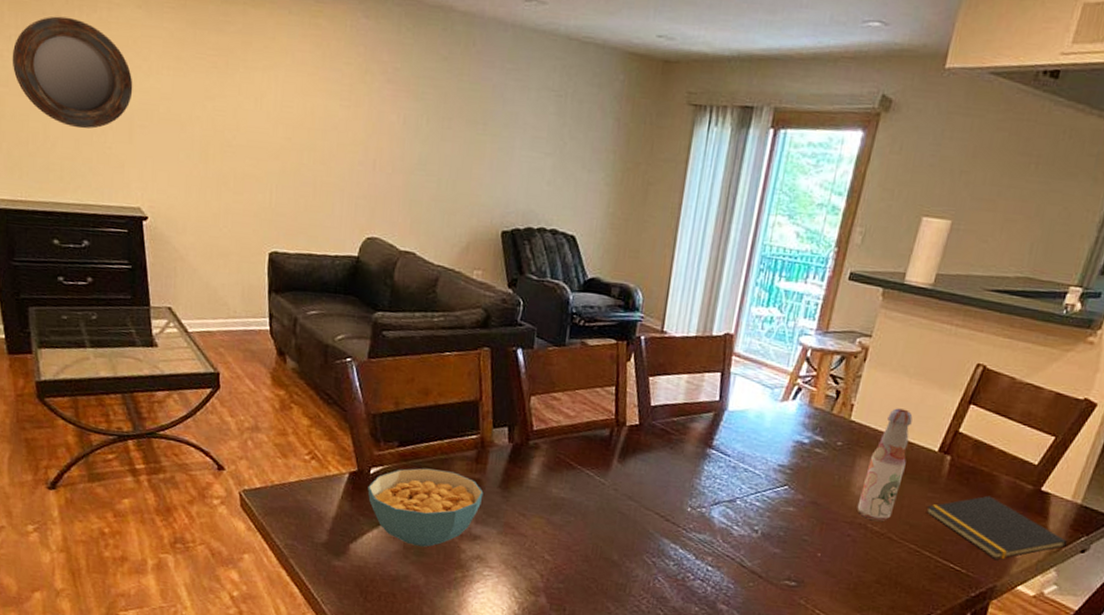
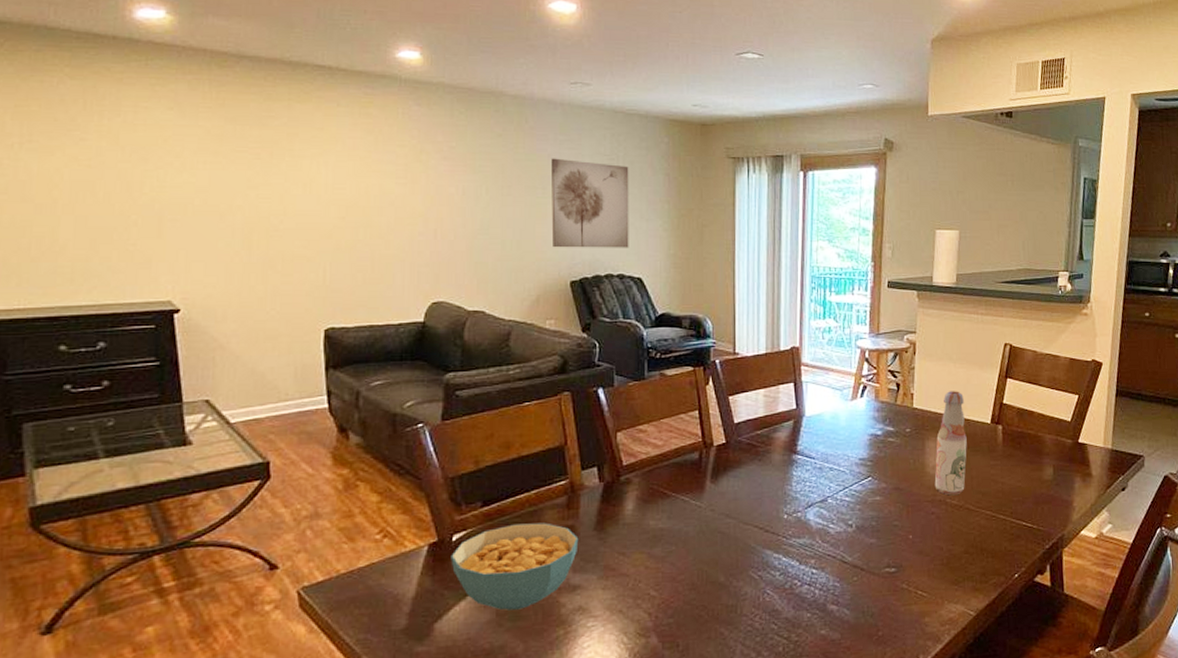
home mirror: present [12,16,133,129] -> none [13,122,163,229]
wall art: none [488,89,577,201] -> present [550,158,629,248]
notepad: present [926,495,1068,560] -> none [992,455,1110,510]

